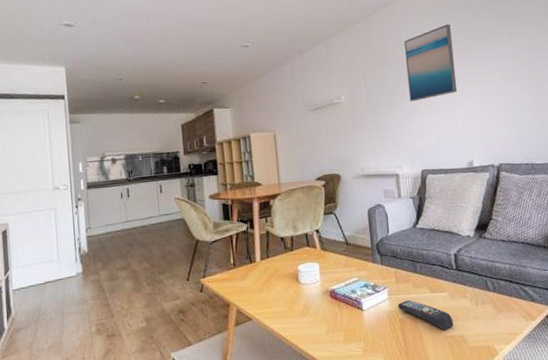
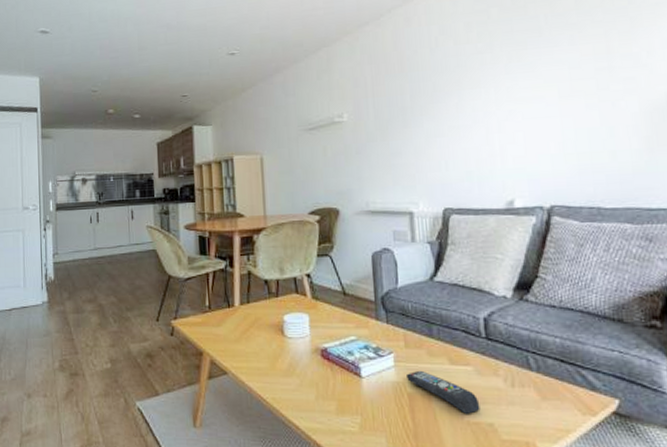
wall art: present [404,24,458,102] -> none [425,24,496,123]

